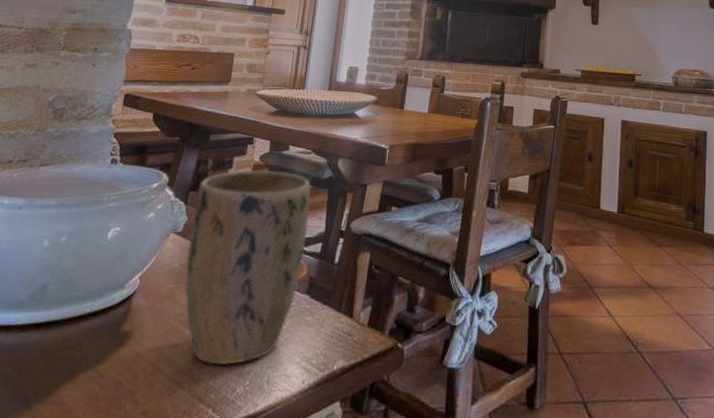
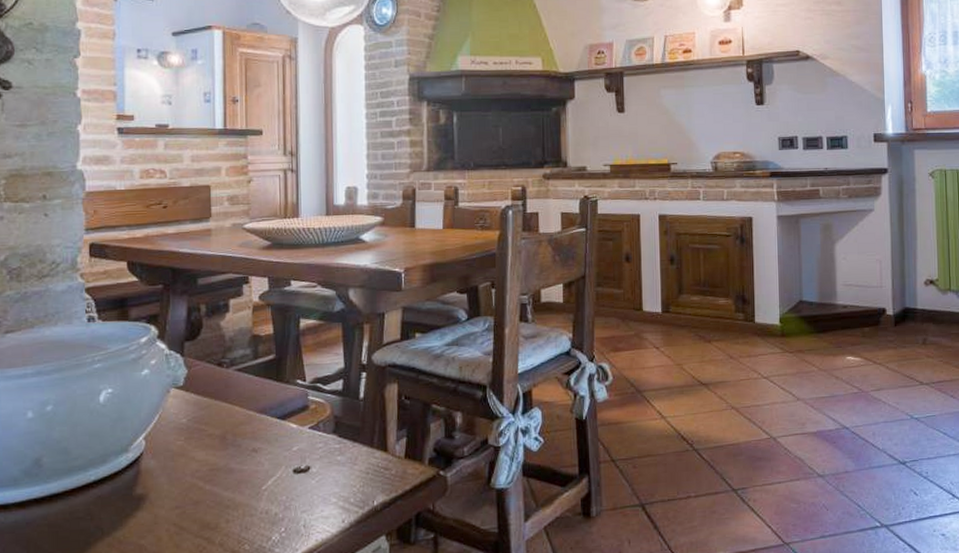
plant pot: present [185,170,312,365] -> none [192,309,325,517]

